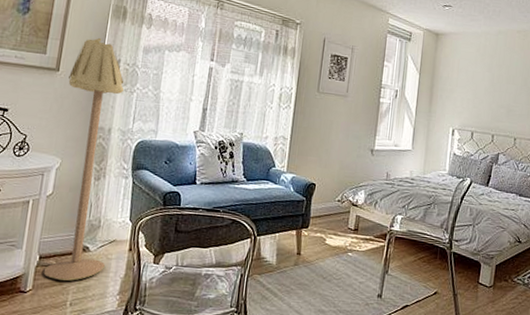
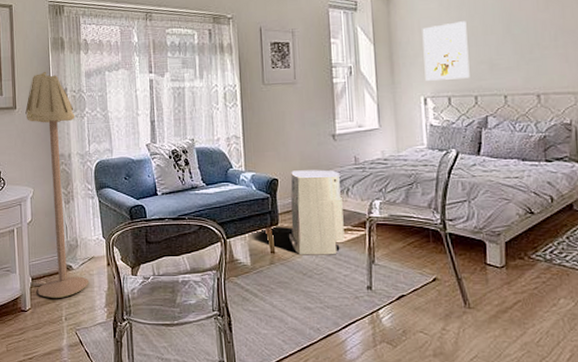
air purifier: none [316,178,371,262] -> present [289,169,345,255]
wall art: none [456,67,495,118] -> present [422,21,470,81]

